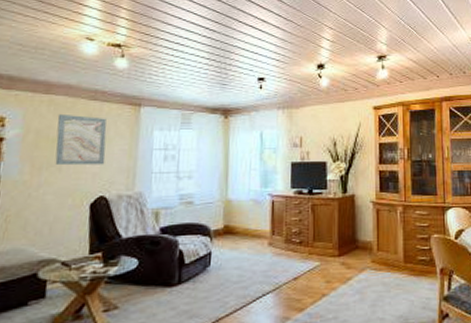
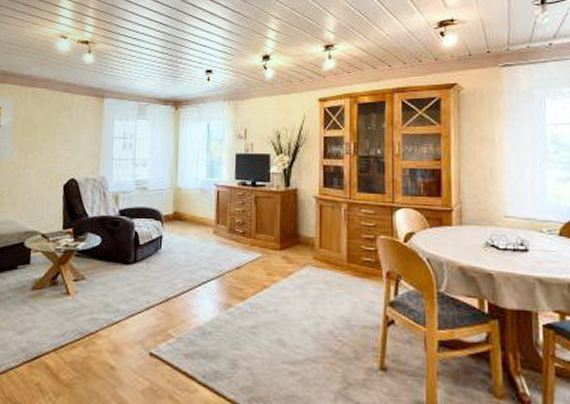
wall art: present [55,113,107,166] -> none [37,104,77,151]

